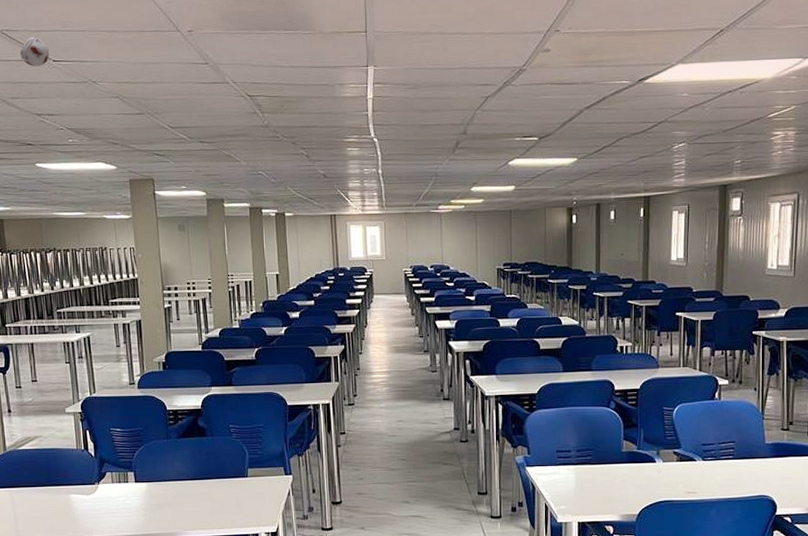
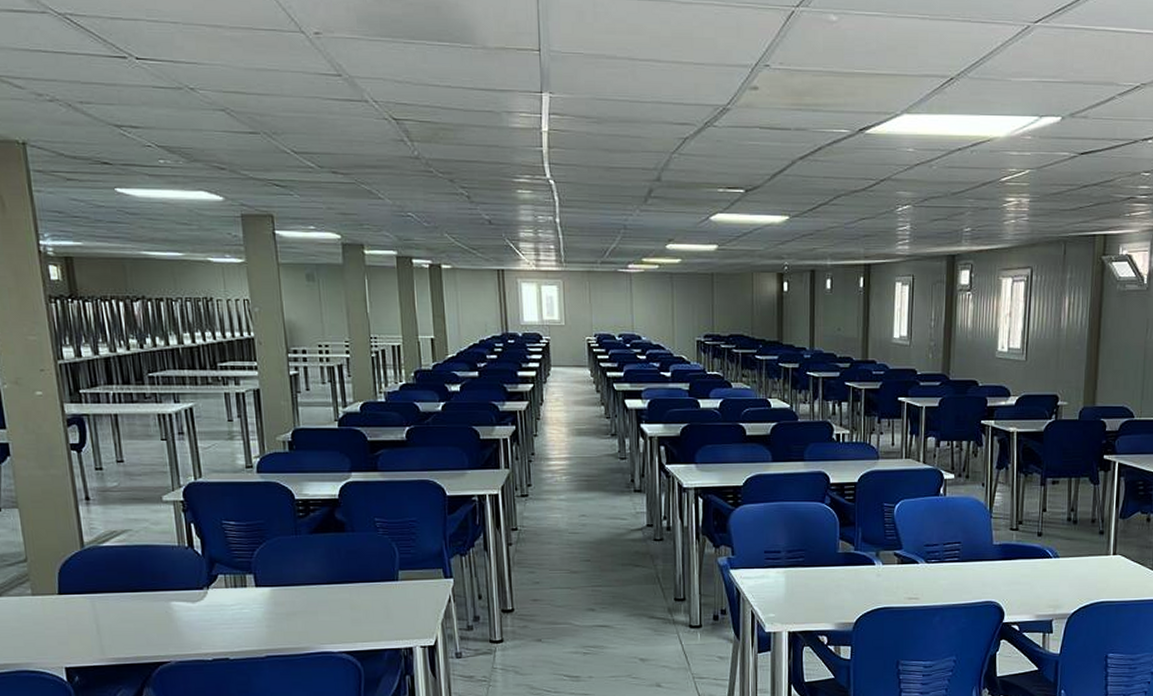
smoke detector: present [20,36,50,67] -> none [90,24,131,65]

